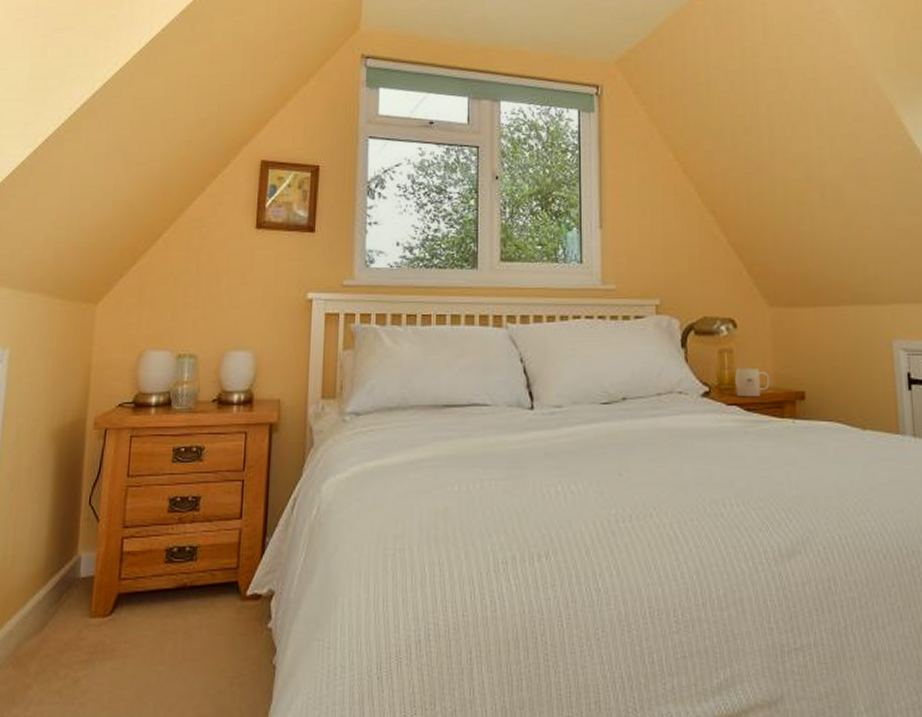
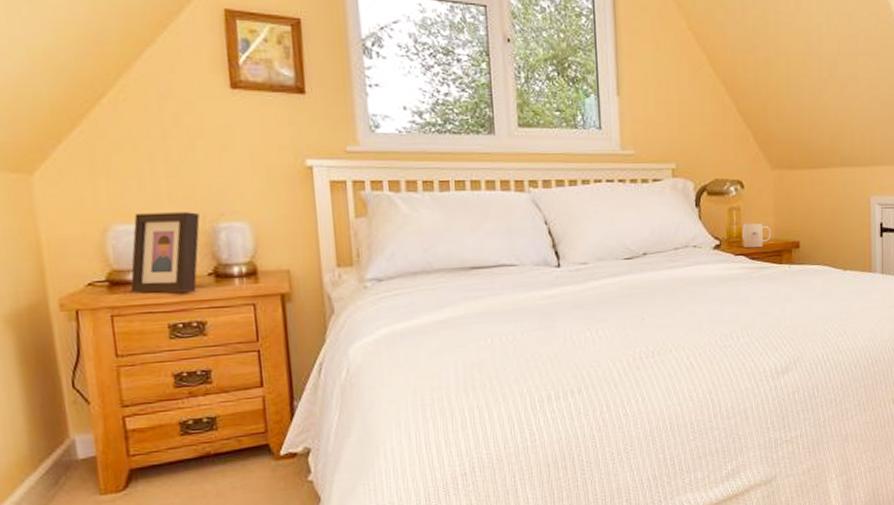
picture frame: none [149,340,214,417] -> present [130,212,200,293]

